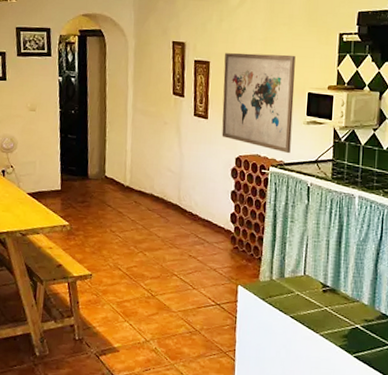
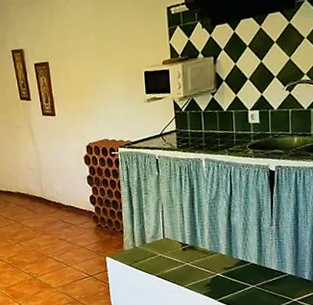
wall art: present [221,53,296,154] -> none [61,38,136,133]

